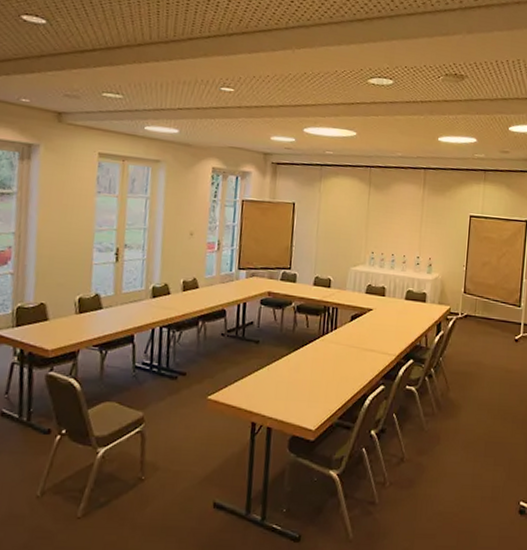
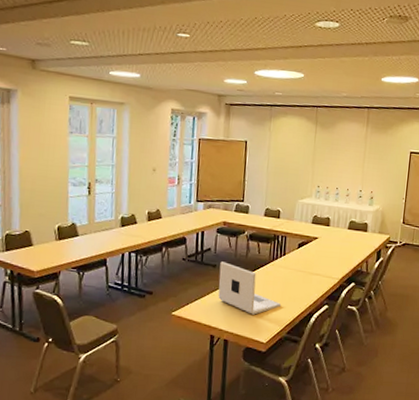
laptop: none [261,337,331,398] -> present [218,261,281,315]

